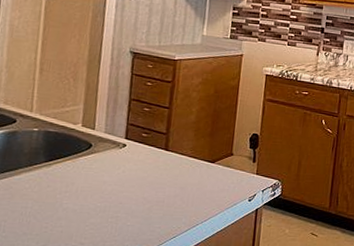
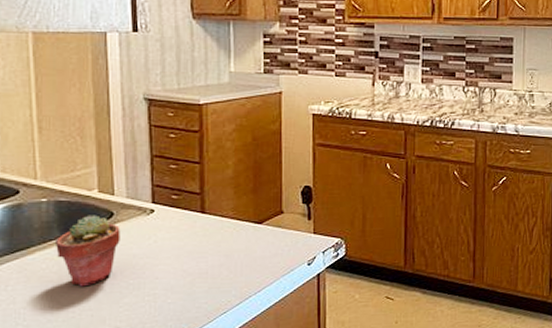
potted succulent: none [39,145,96,206] -> present [54,215,120,287]

